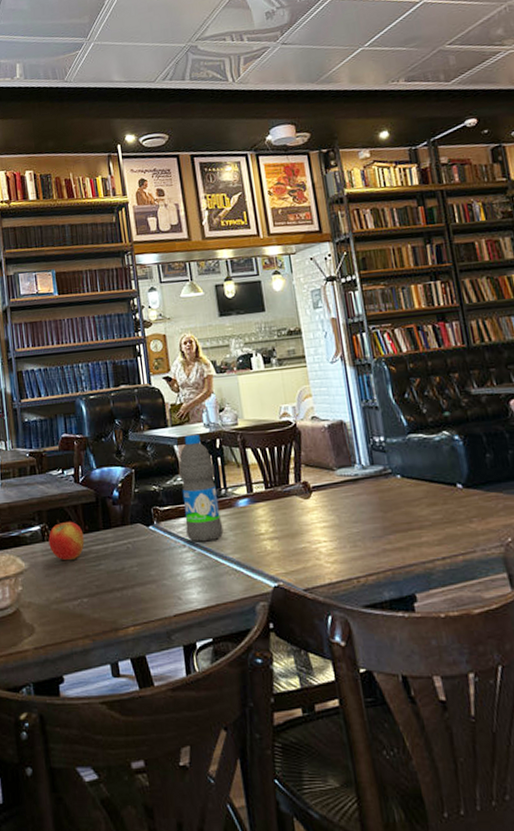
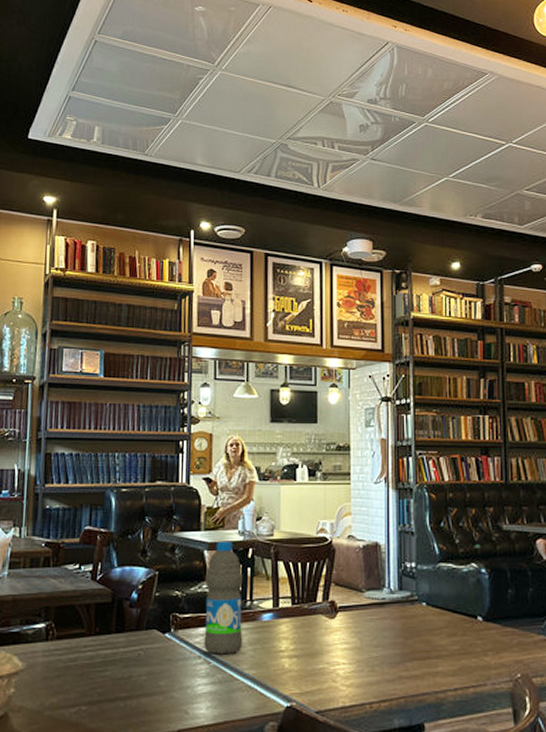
apple: present [48,519,85,561] -> none [52,618,93,664]

